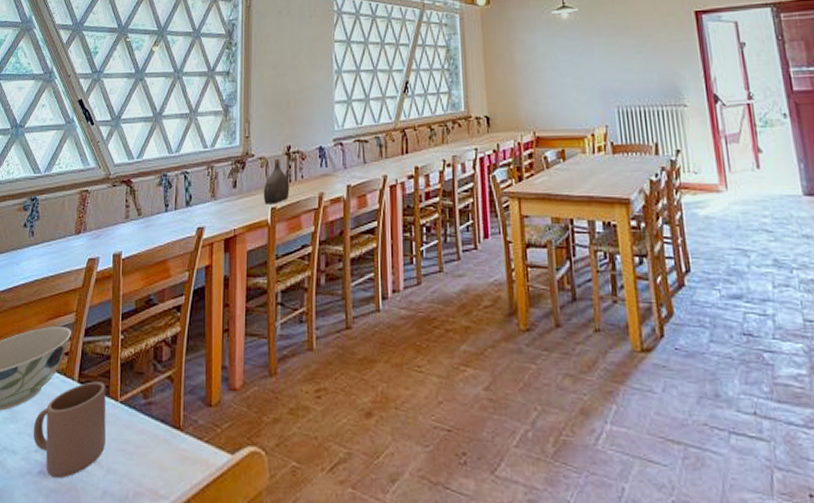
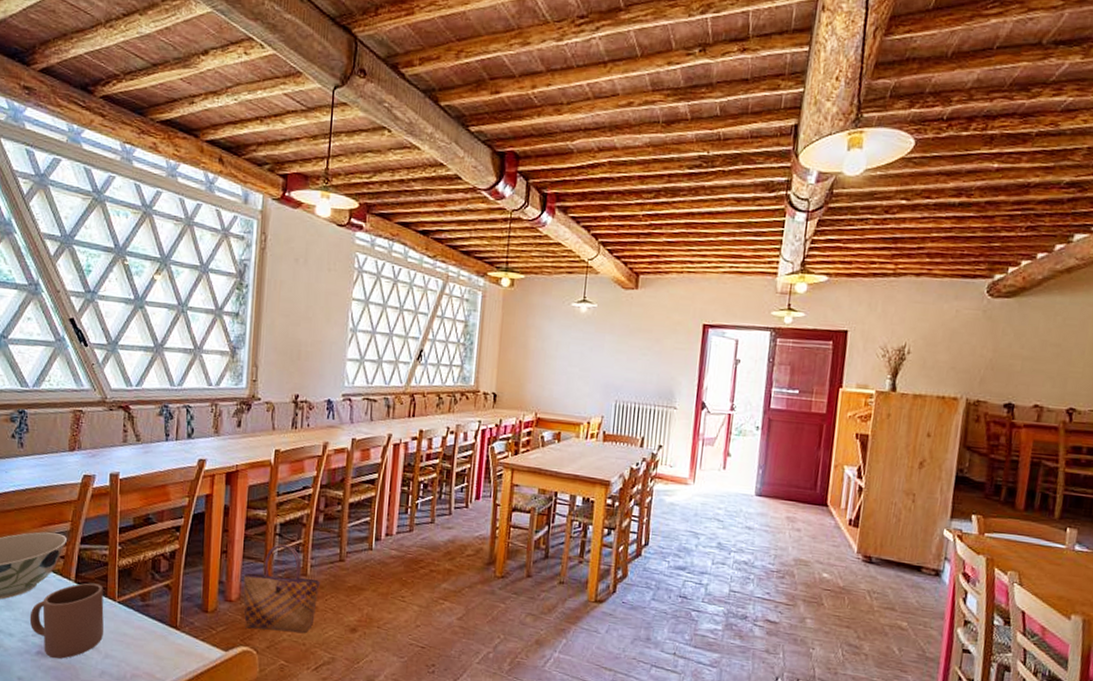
tote bag: none [247,315,328,424] -> present [243,544,320,634]
water jug: present [263,158,290,204] -> none [267,405,295,447]

